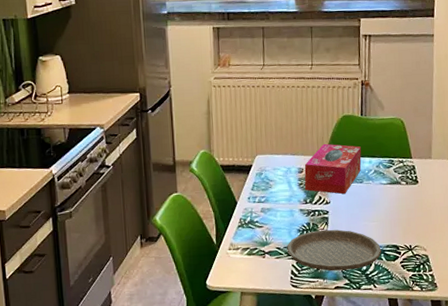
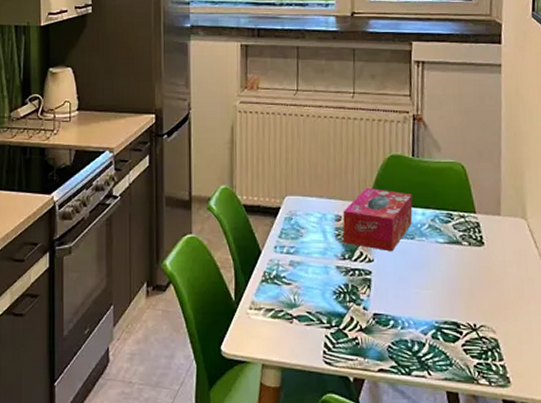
plate: present [287,229,381,271] -> none [320,294,438,349]

